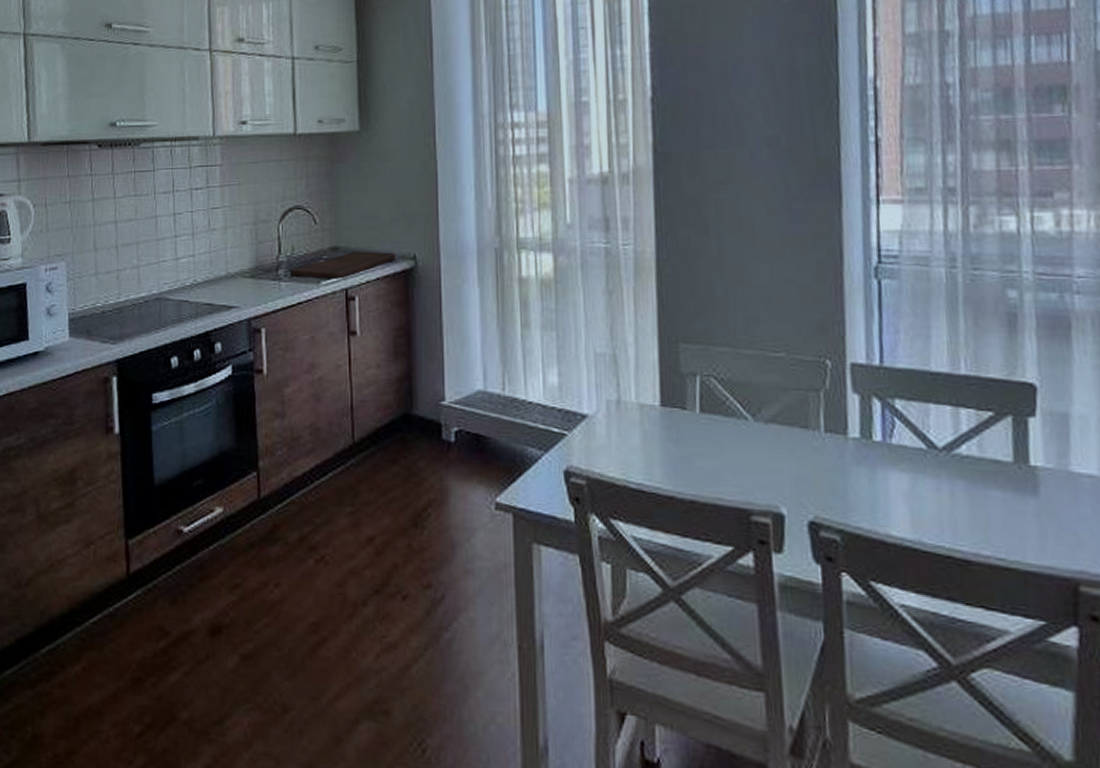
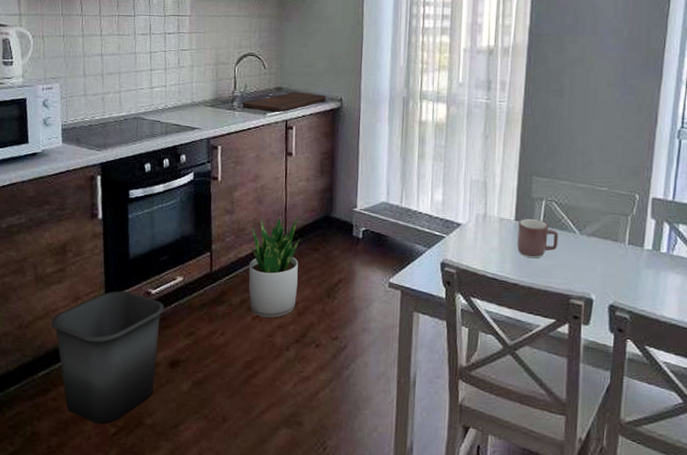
waste bin: none [57,529,200,720] -> present [51,290,164,424]
planter: none [308,416,374,560] -> present [248,216,300,318]
mug: none [666,402,725,459] -> present [517,218,559,259]

